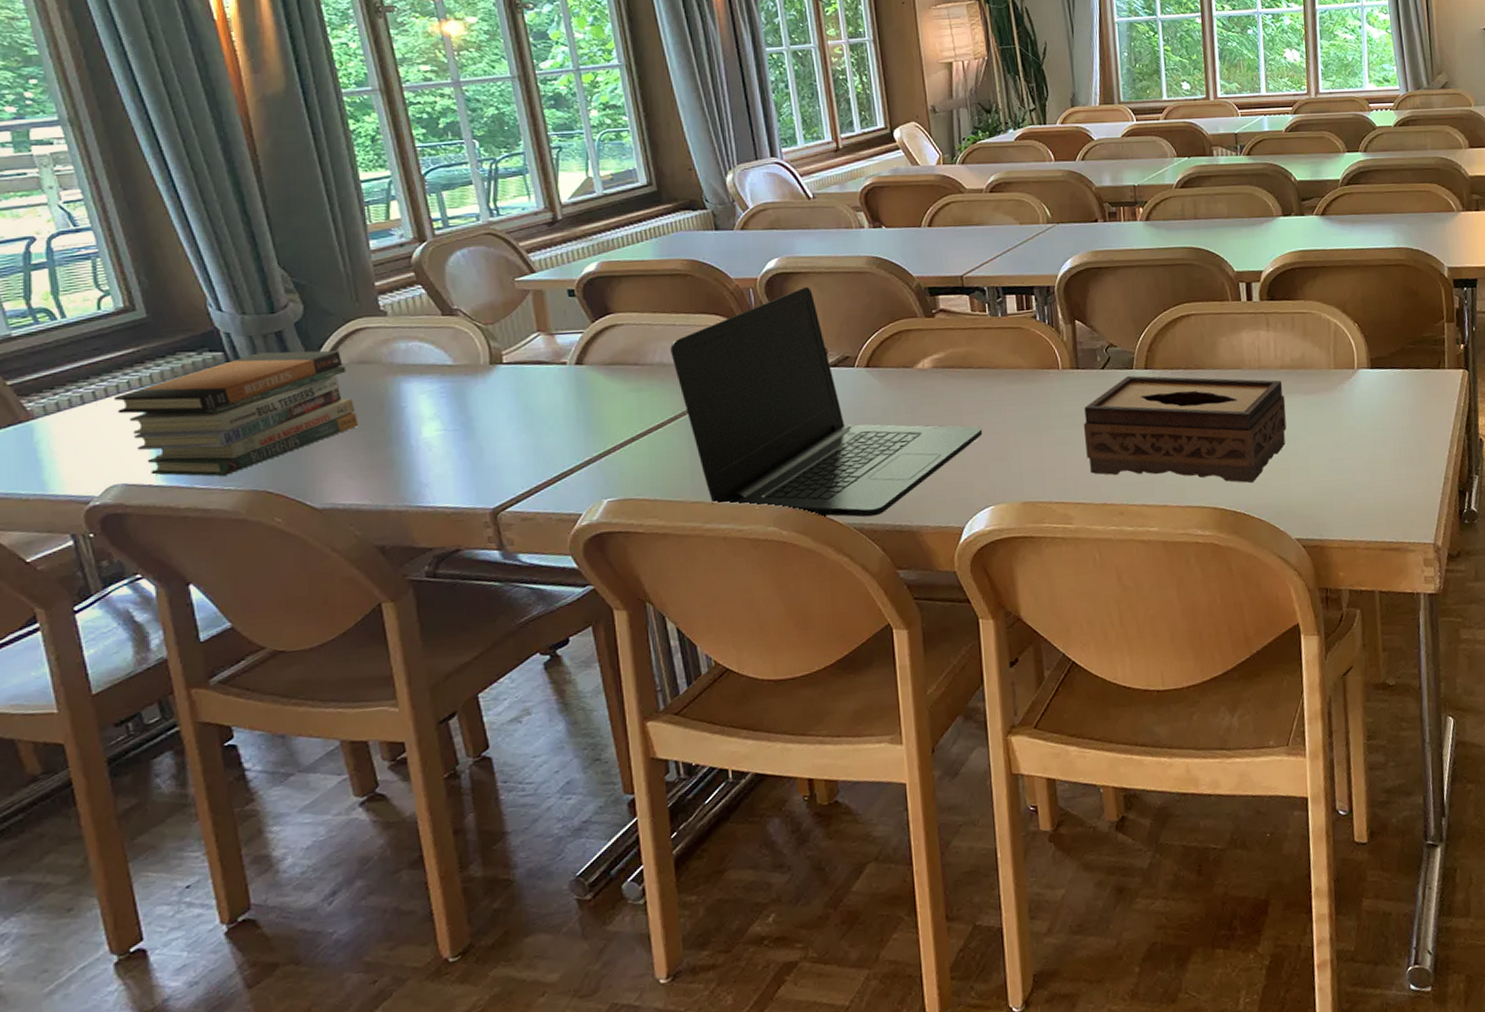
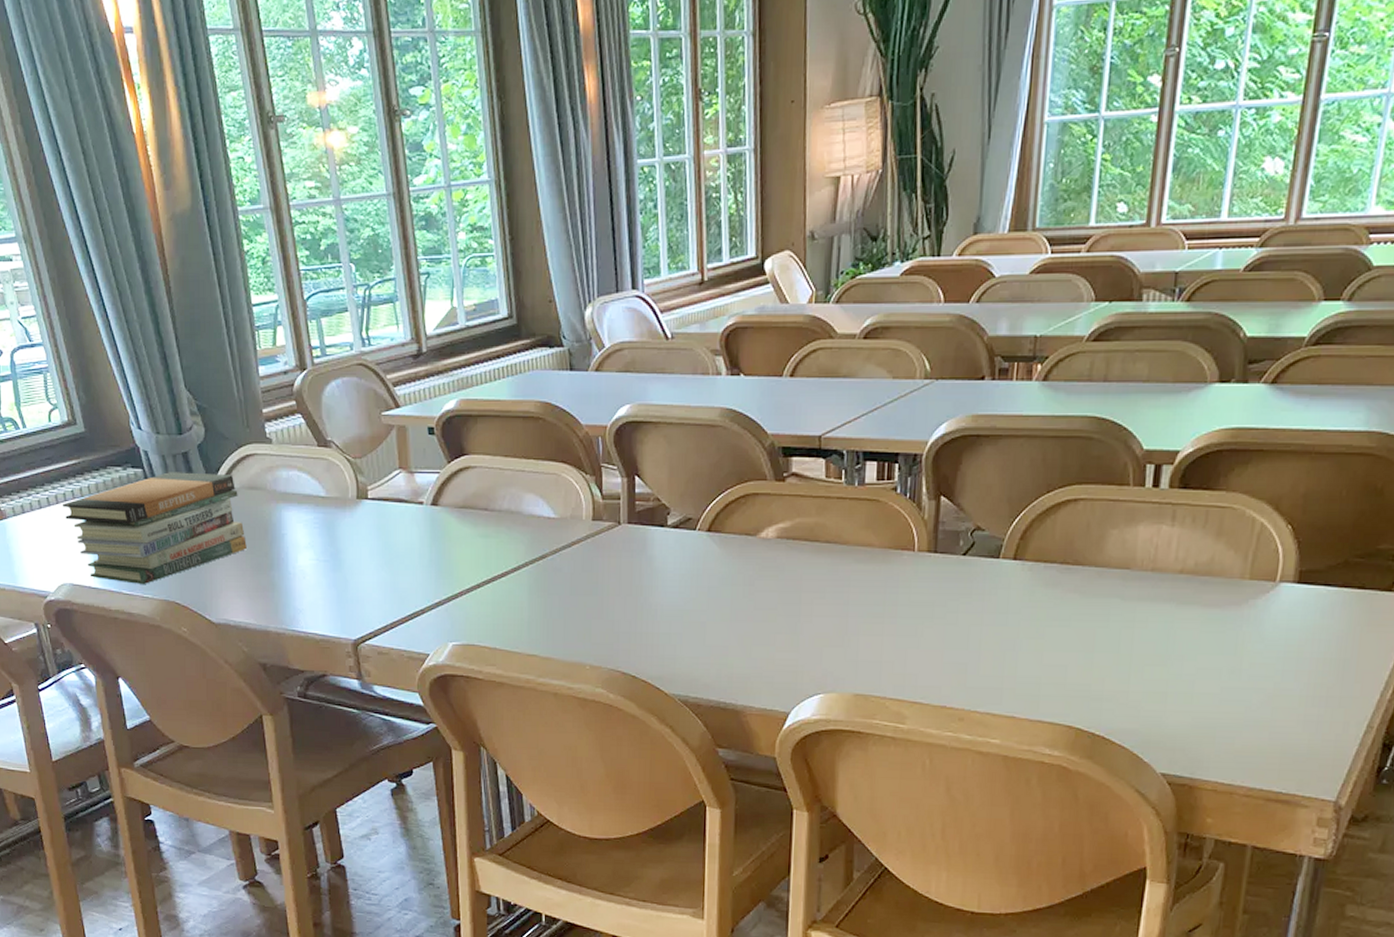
laptop: present [670,286,983,517] -> none [518,438,822,690]
tissue box: present [1083,375,1287,483] -> none [932,565,1179,703]

